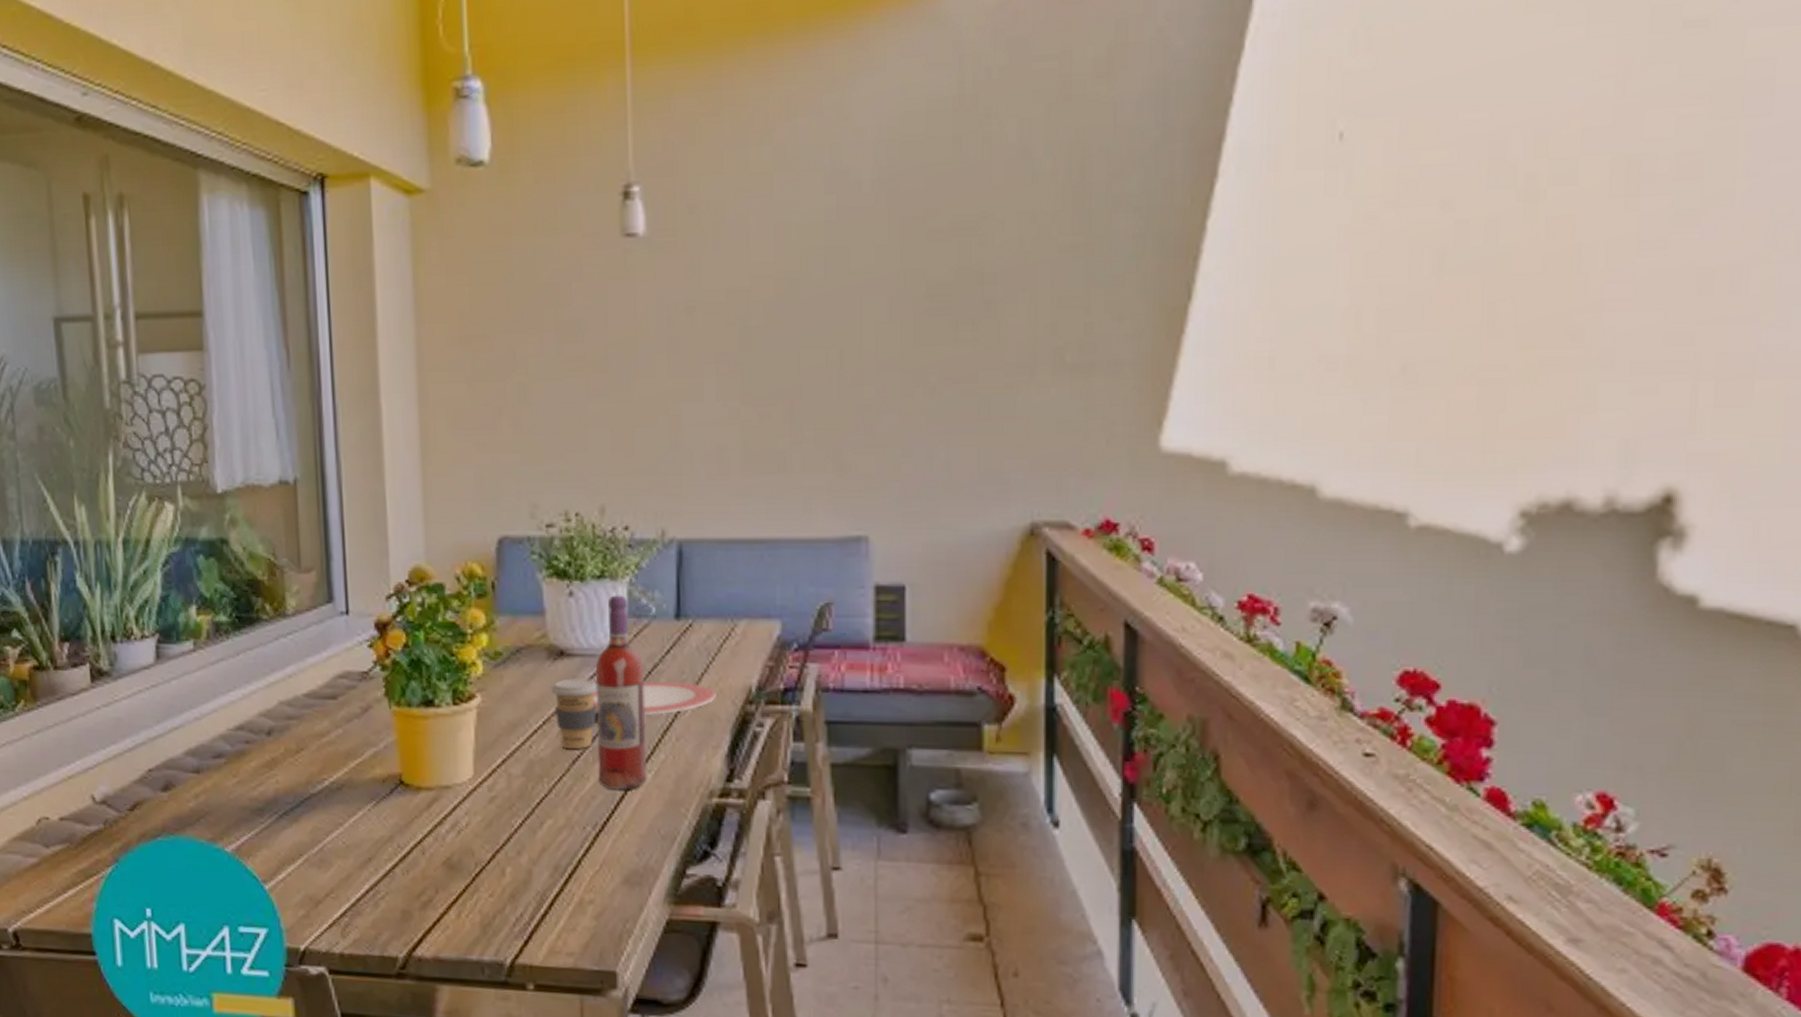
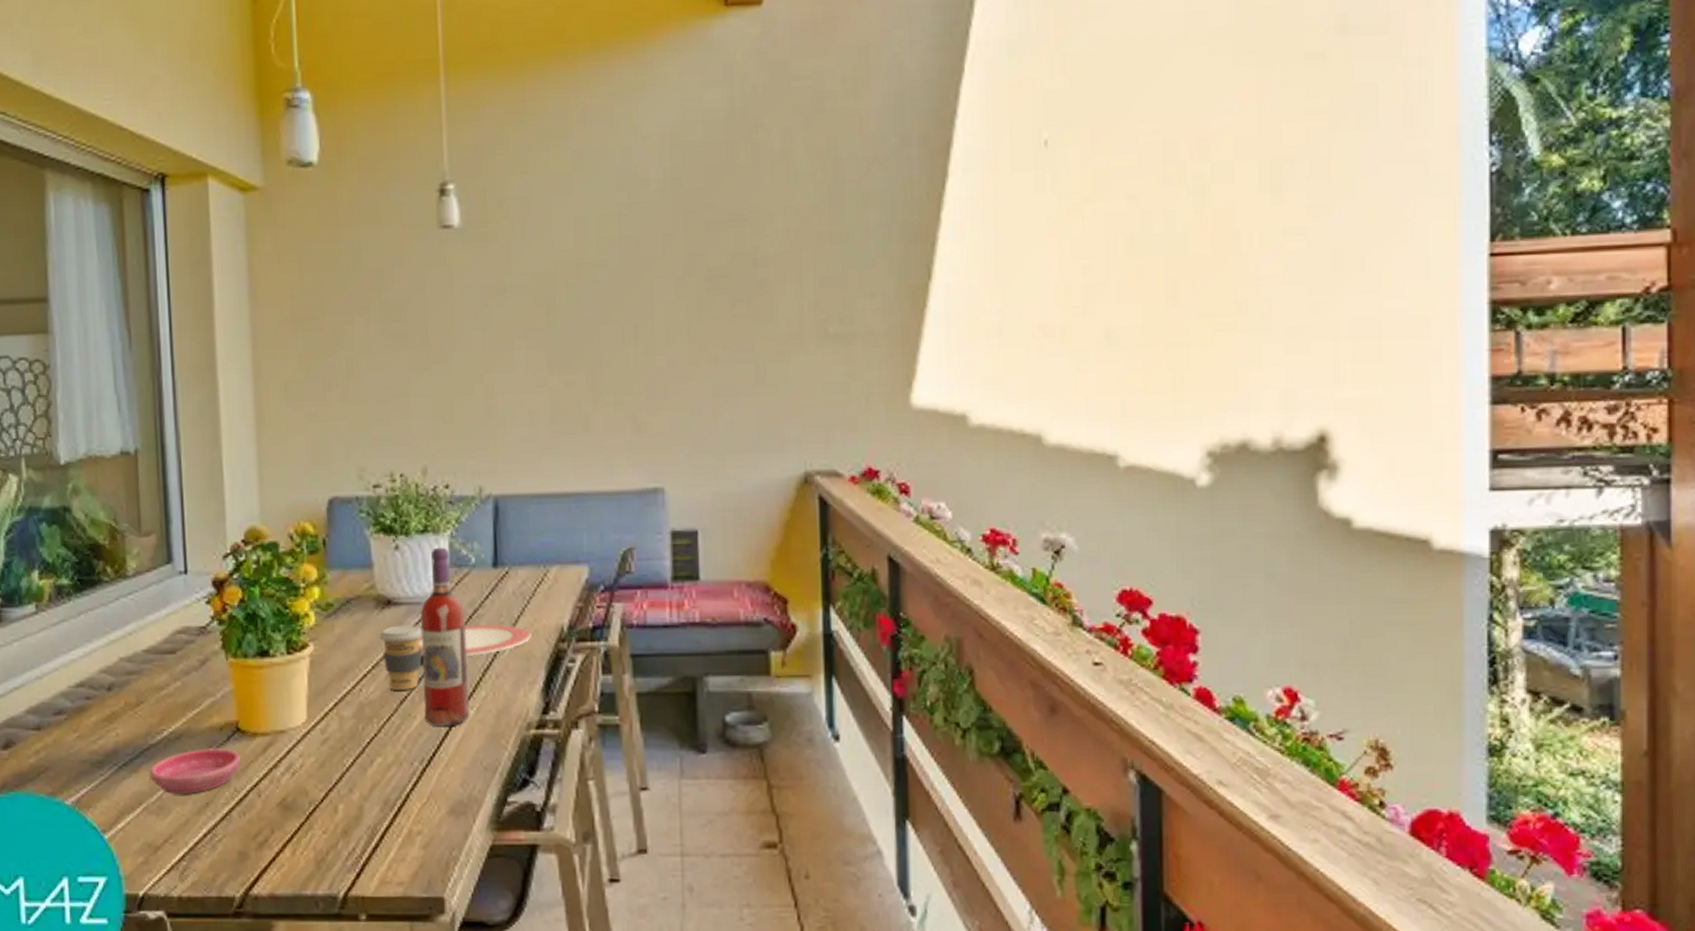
saucer: none [310,801,405,848] -> present [149,748,242,794]

